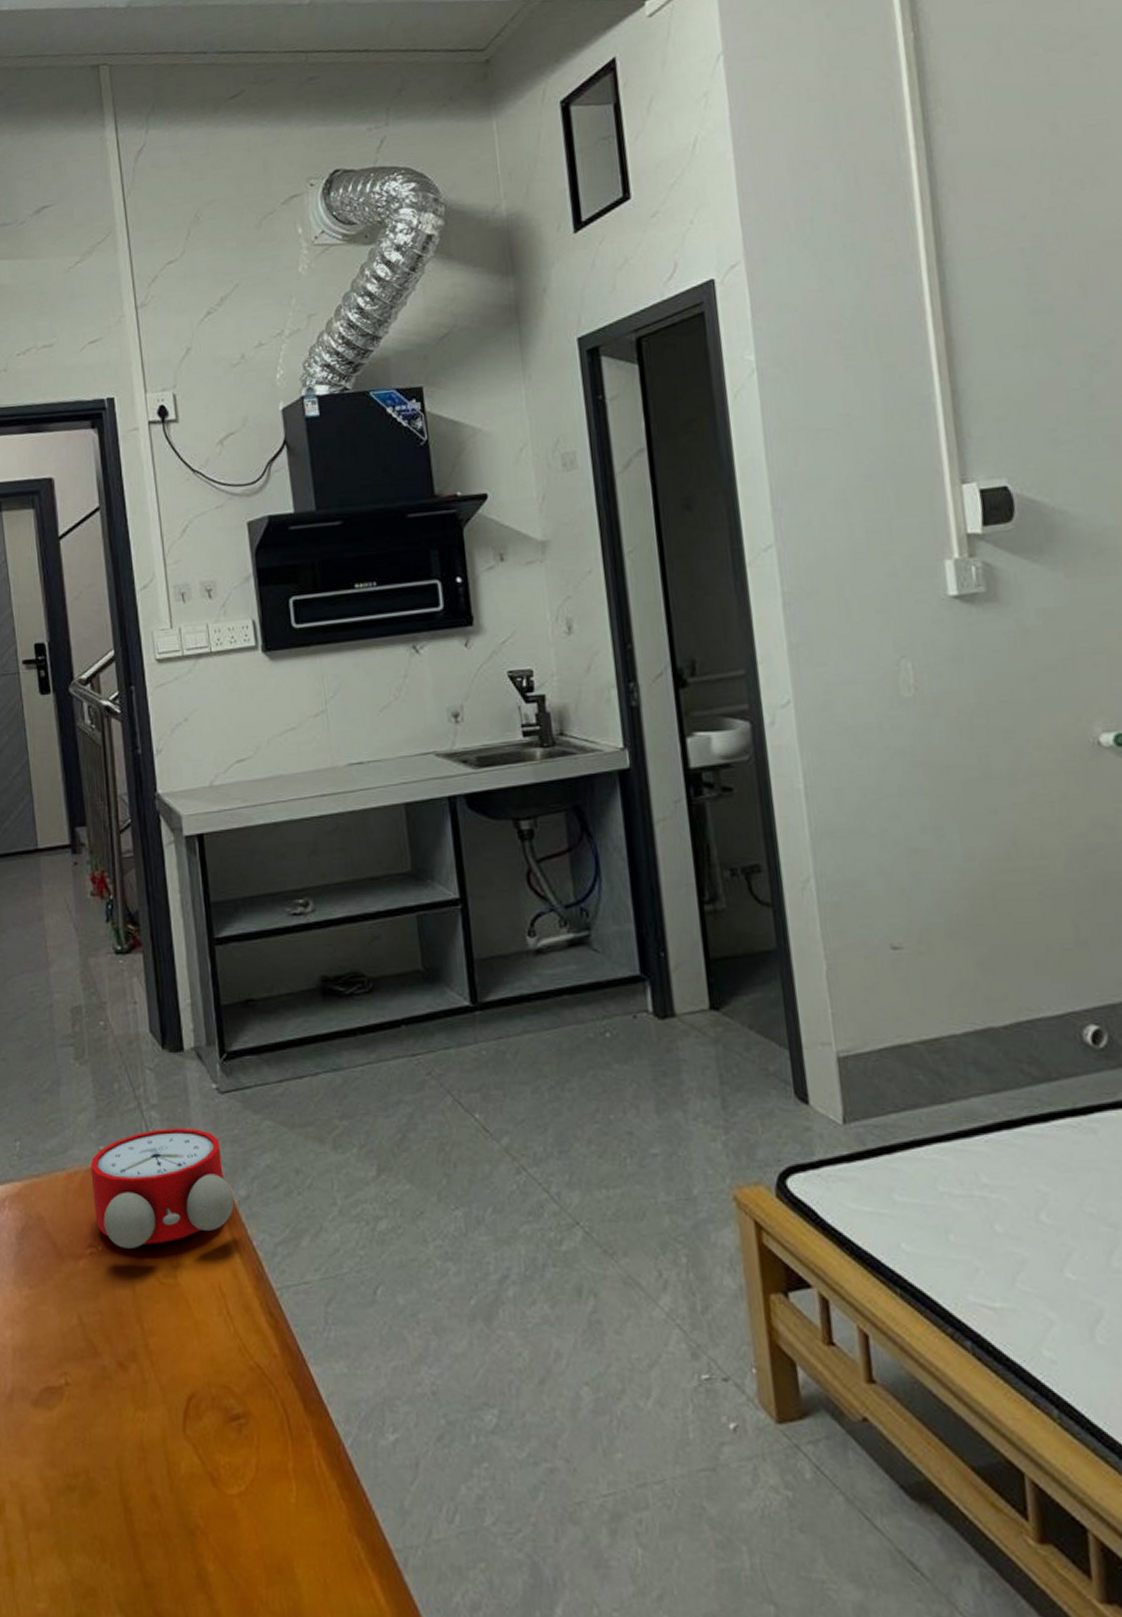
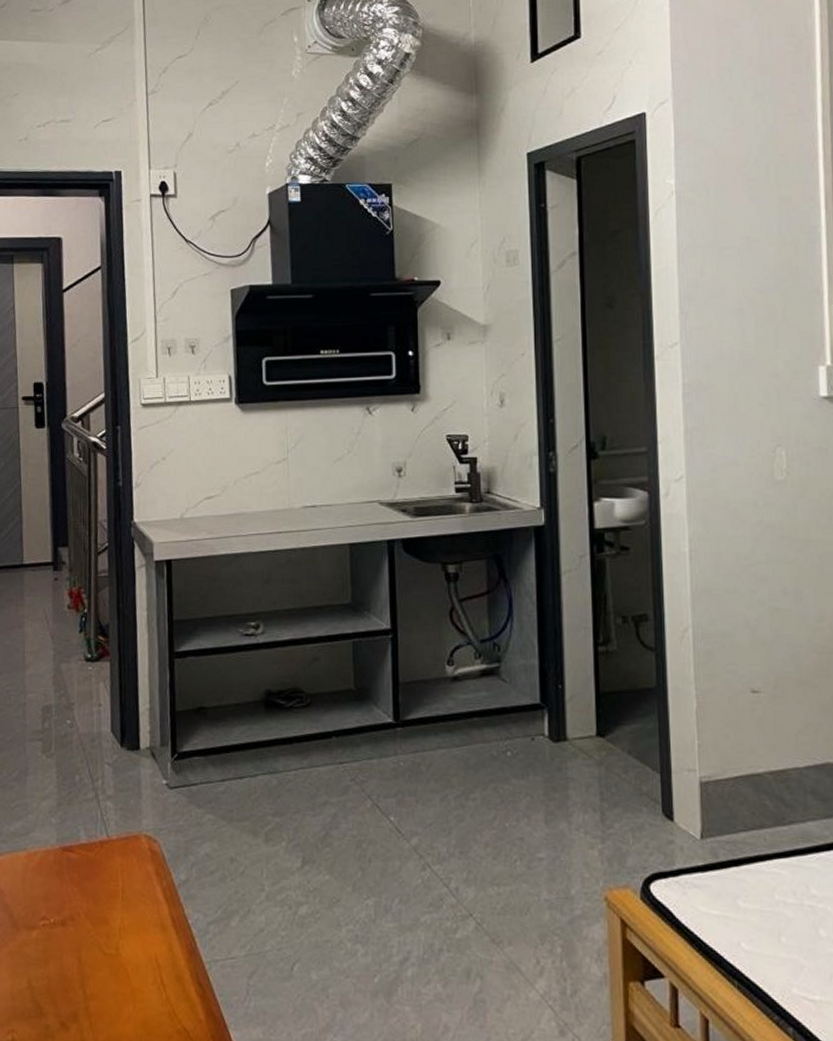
alarm clock: present [90,1128,235,1249] -> none [49,817,175,922]

